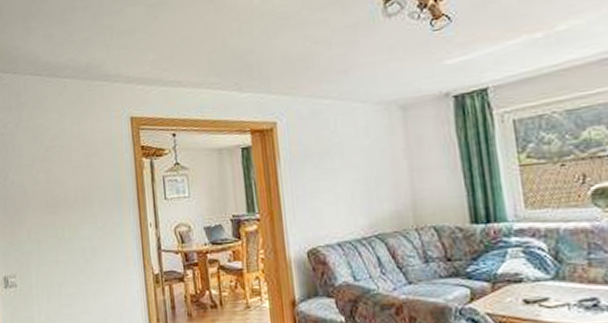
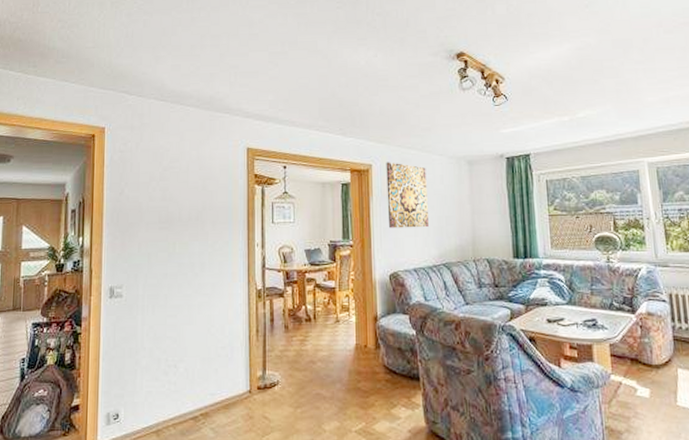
wall art: none [294,116,353,197] -> present [386,162,428,229]

